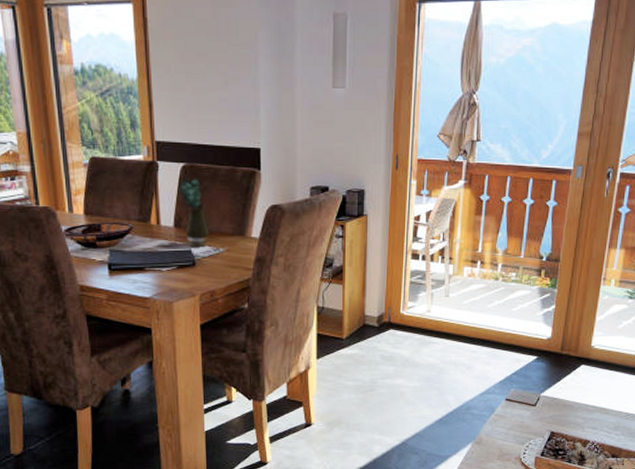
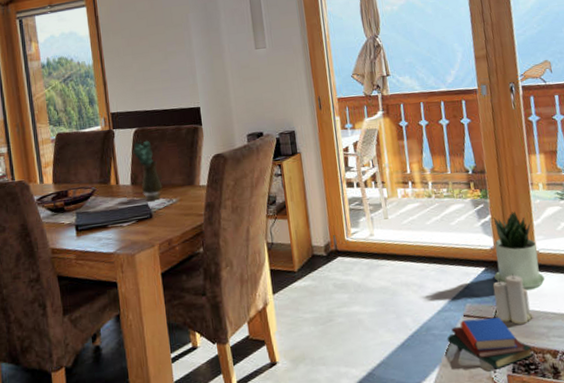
book: none [485,404,565,451] -> present [447,317,534,369]
candle: none [536,365,574,413] -> present [492,273,534,325]
planter: none [544,305,594,381] -> present [492,211,546,289]

